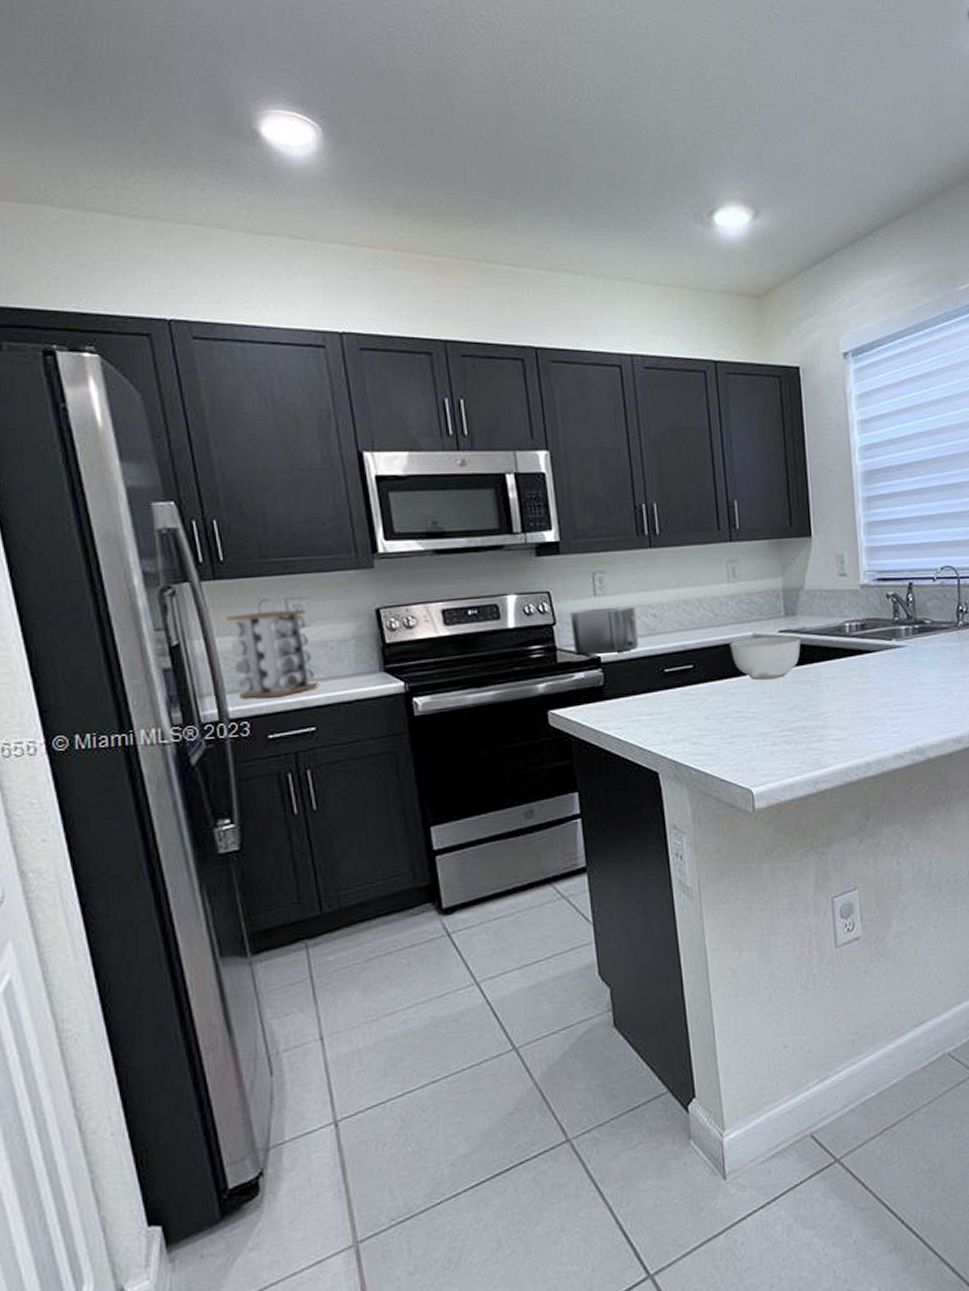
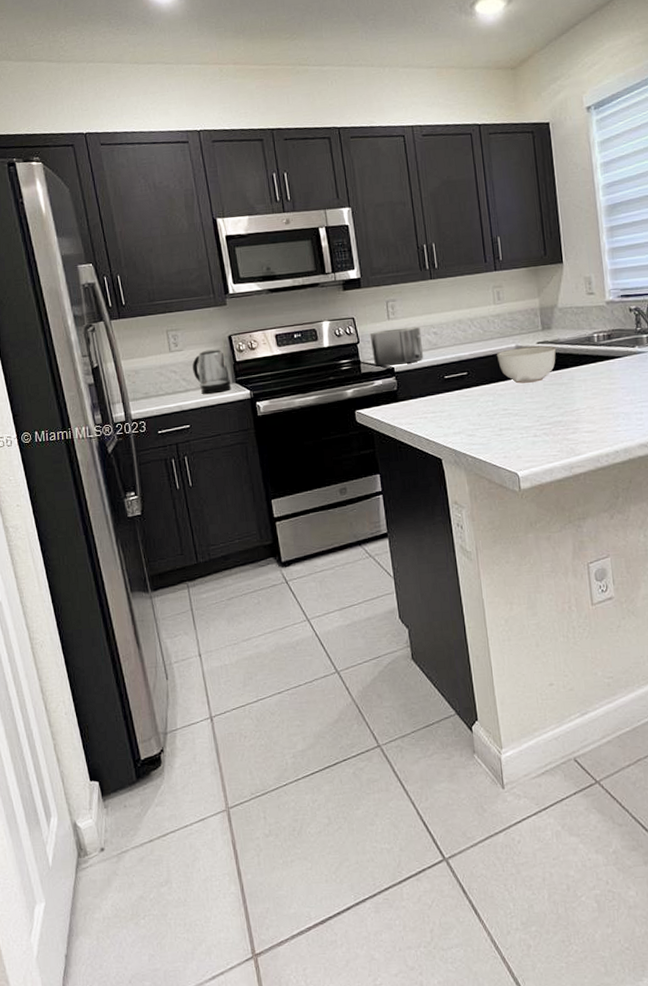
spice rack: present [225,599,318,699] -> none [127,331,190,405]
kettle: none [322,626,378,687] -> present [192,349,232,395]

